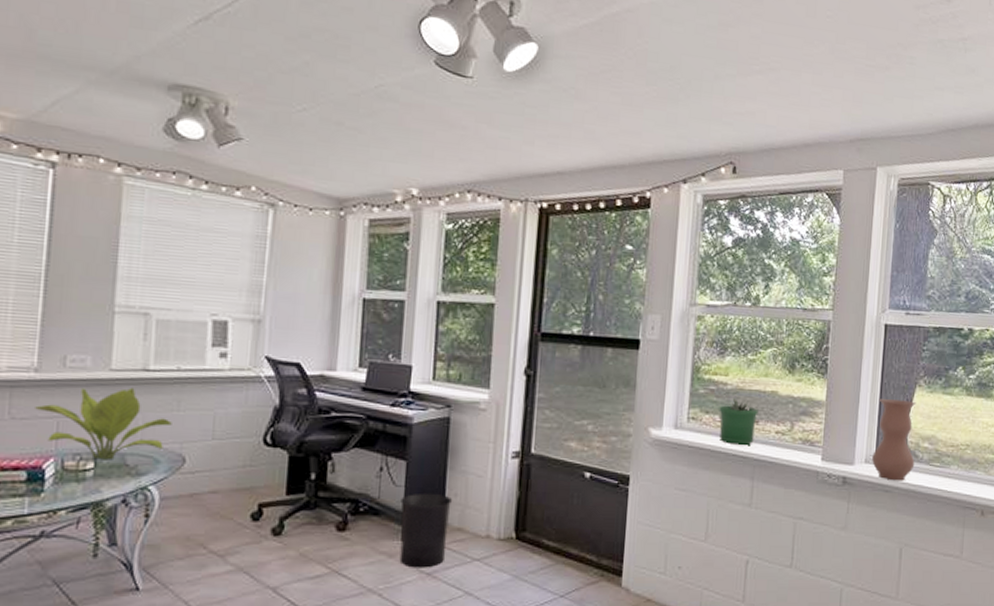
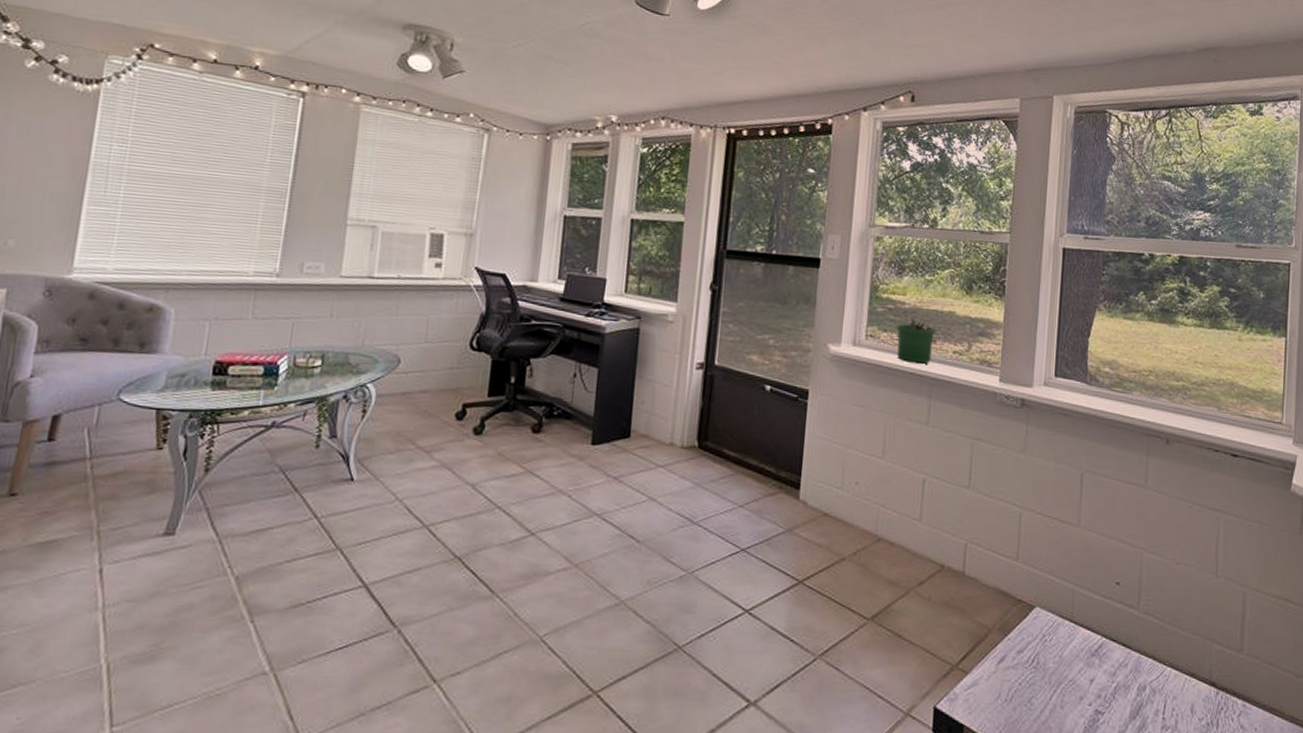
artificial plant: present [35,387,172,460] -> none [274,292,391,359]
waste bin: present [399,493,452,568] -> none [589,399,639,472]
vase: present [872,399,916,481] -> none [1051,322,1096,405]

